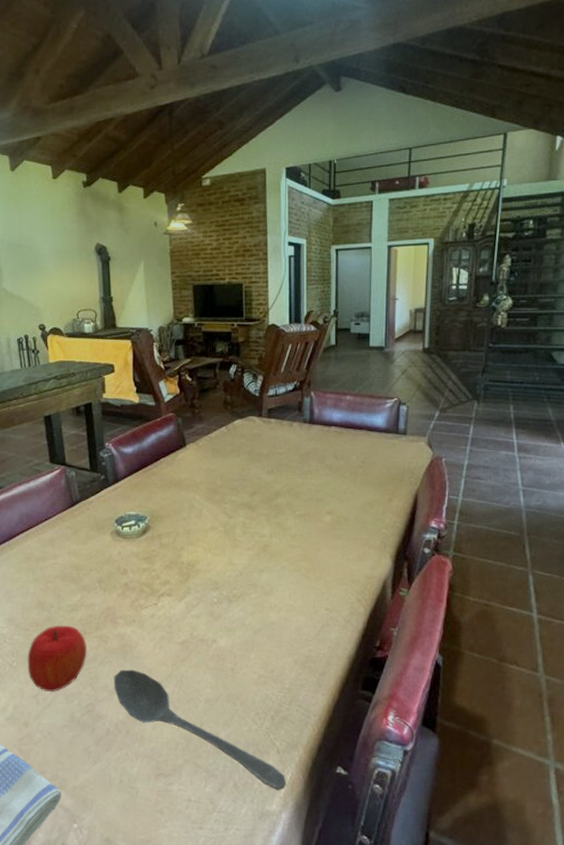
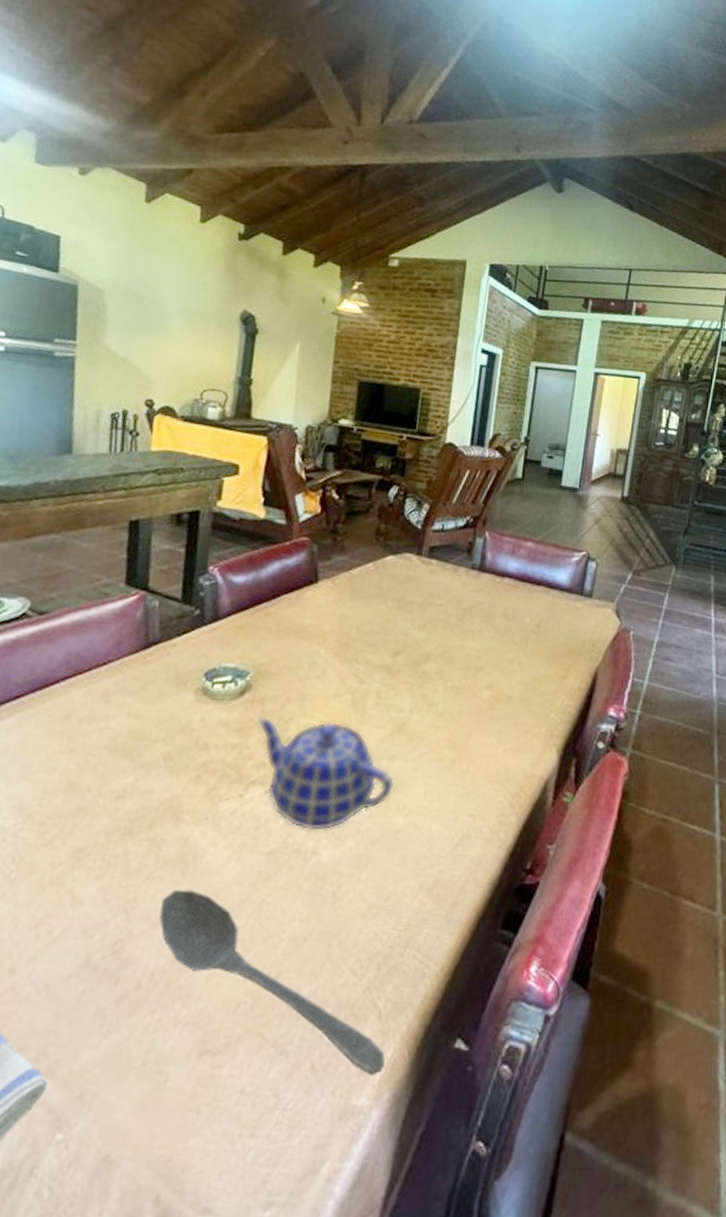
fruit: present [27,625,87,692] -> none [30,818,130,921]
teapot: none [159,547,266,627] -> present [257,716,395,832]

